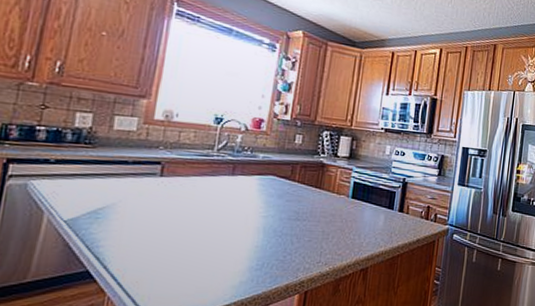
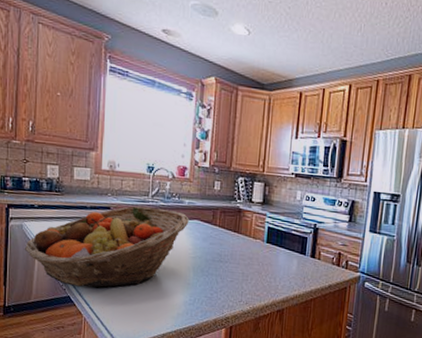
fruit basket: none [27,160,263,258] -> present [25,206,189,288]

